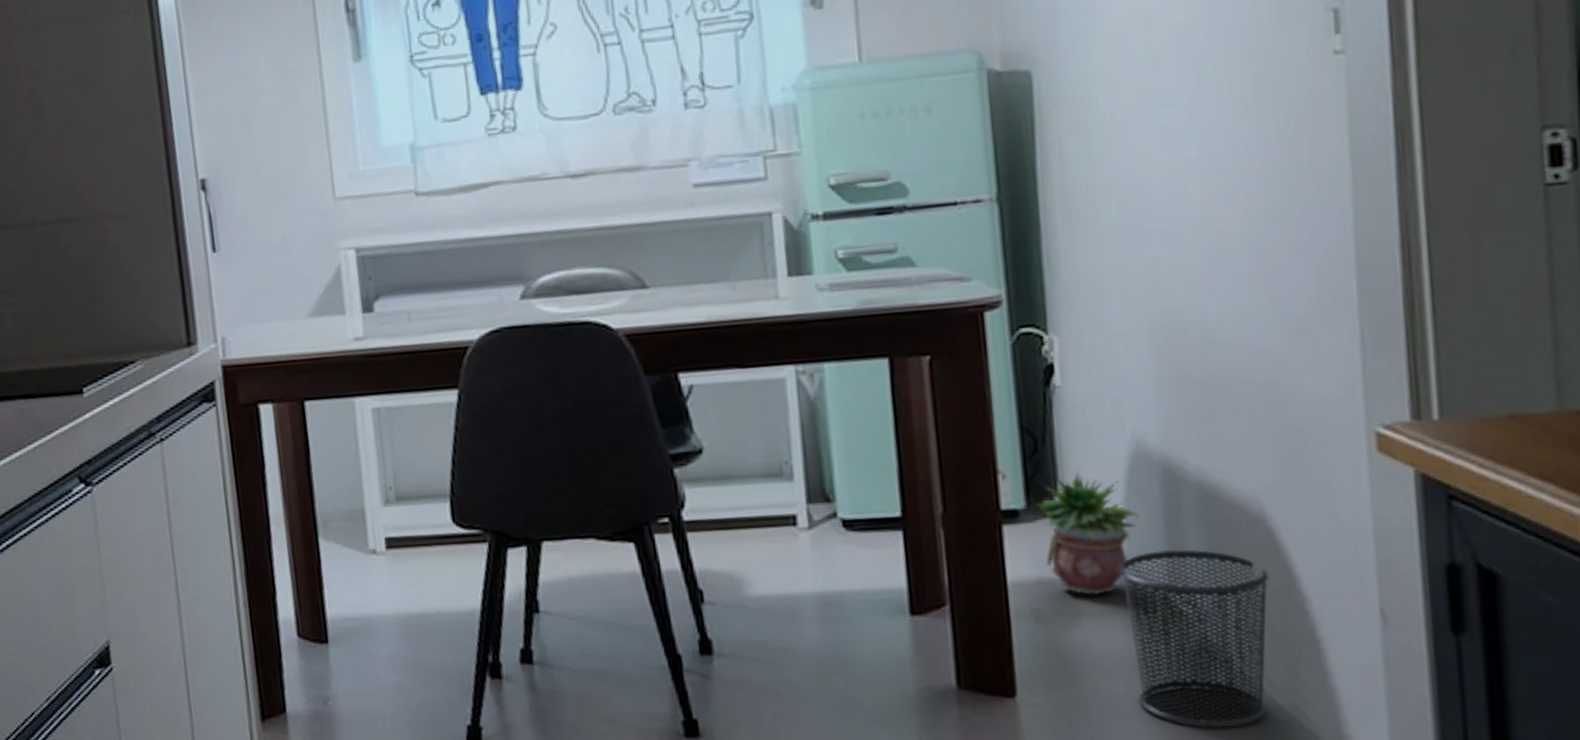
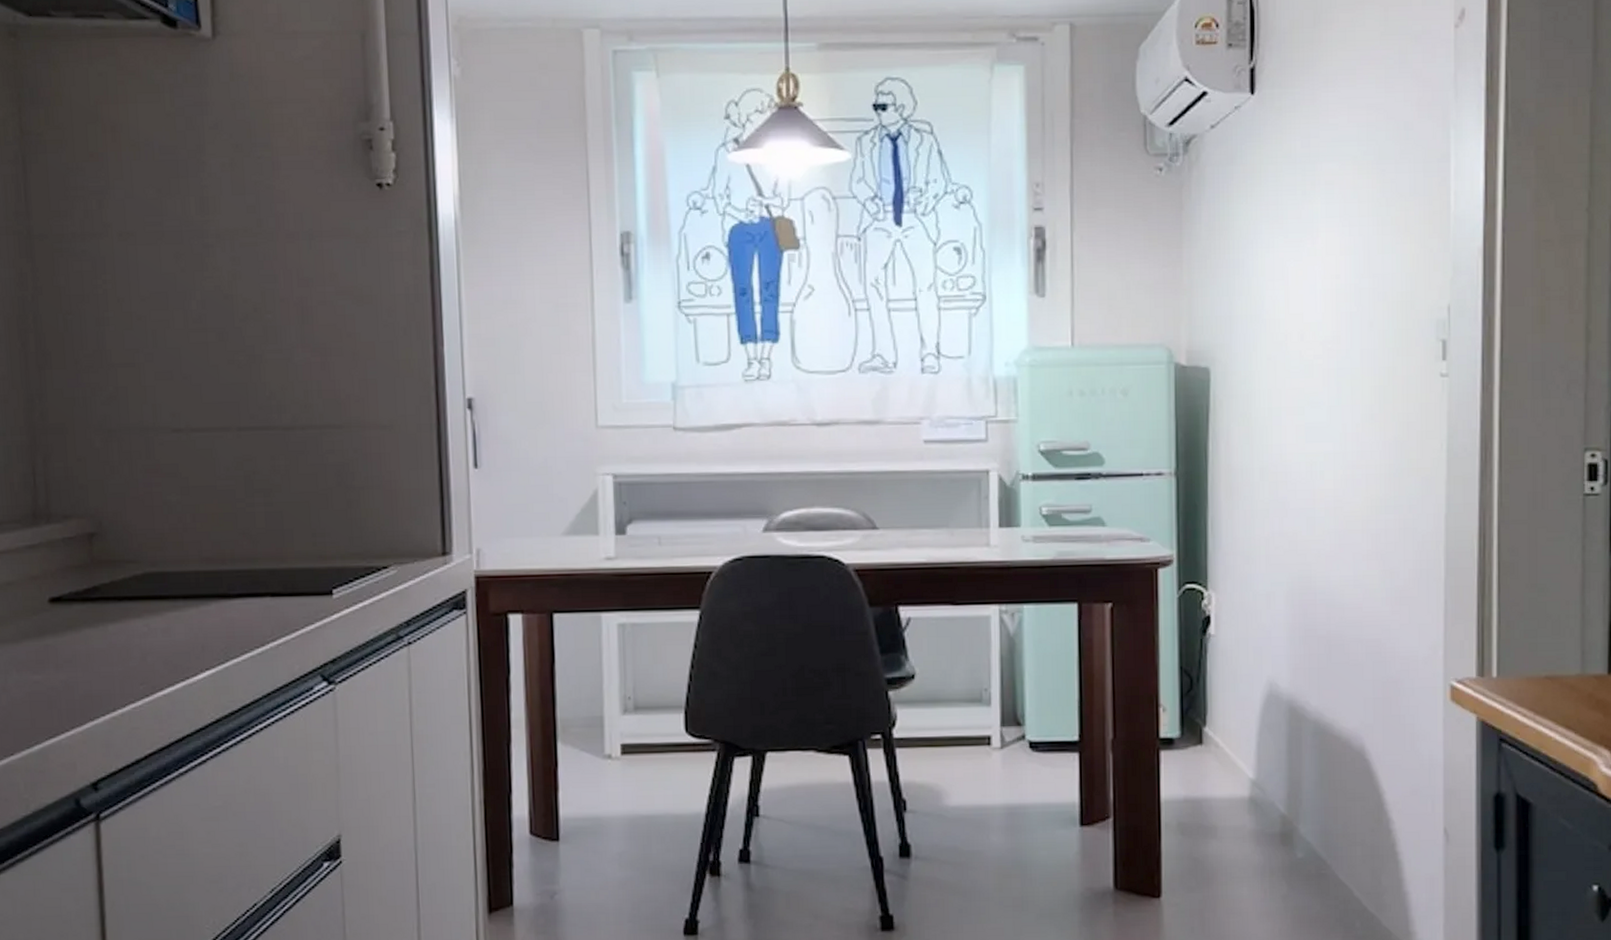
potted plant: present [1037,471,1139,595] -> none [1189,707,1268,812]
waste bin: present [1119,549,1271,727] -> none [1250,775,1365,925]

